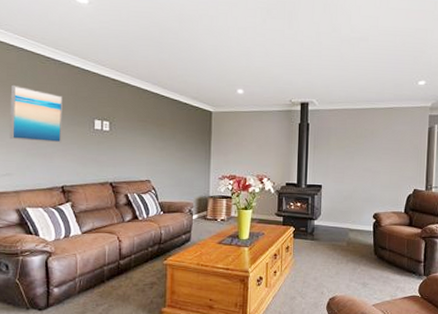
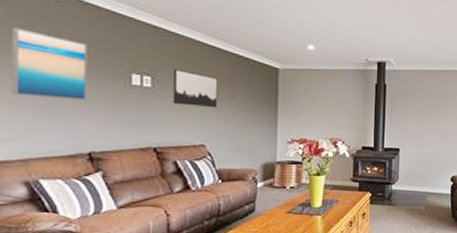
wall art: none [125,114,162,148] -> present [173,68,218,108]

